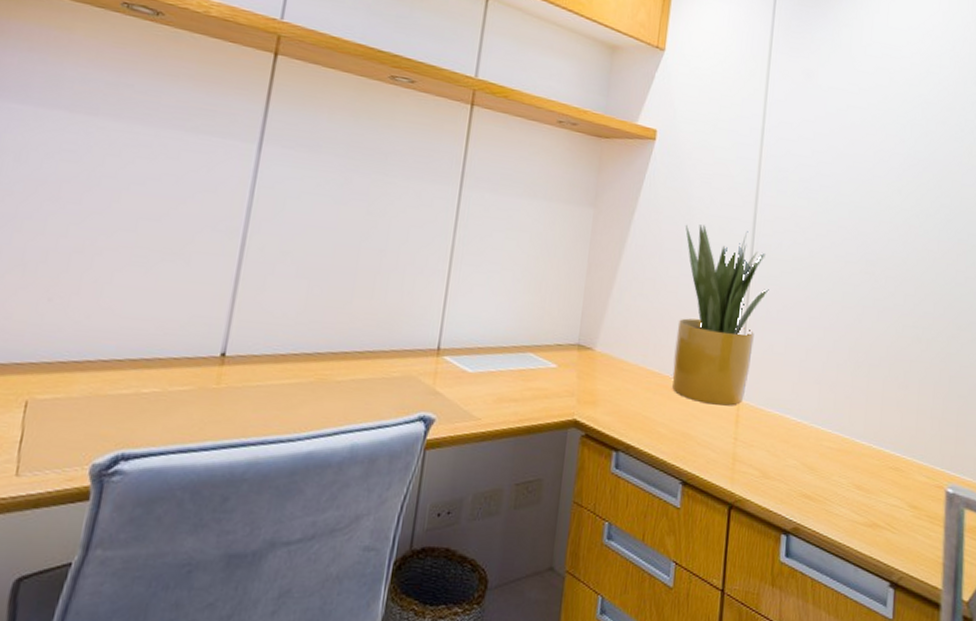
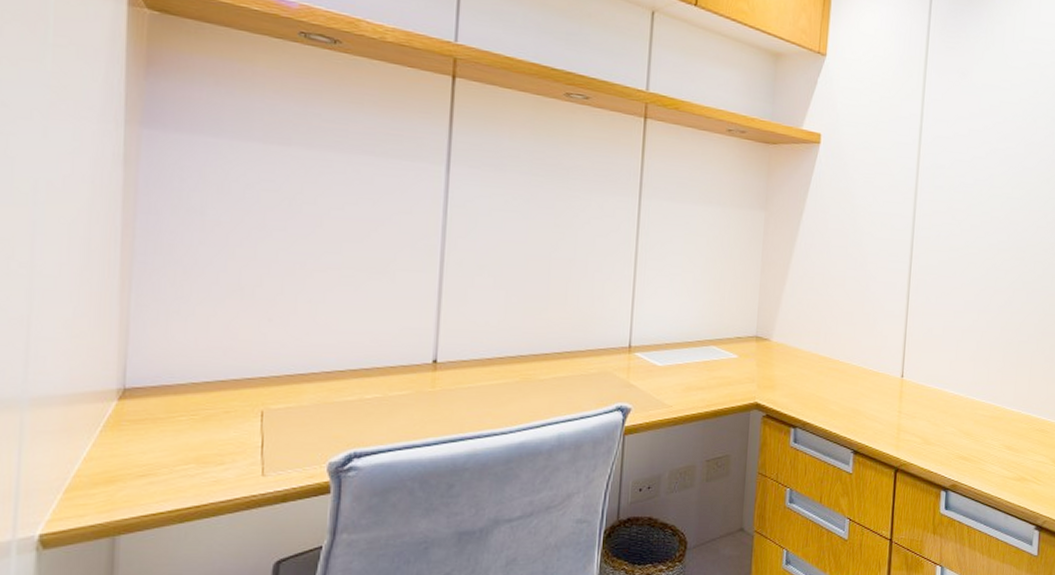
planter: present [672,224,769,406] -> none [842,221,928,384]

